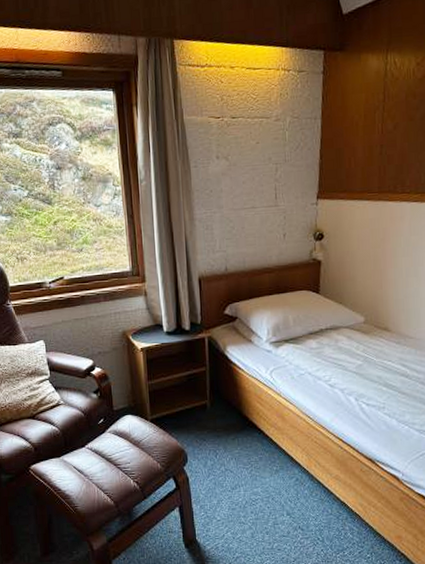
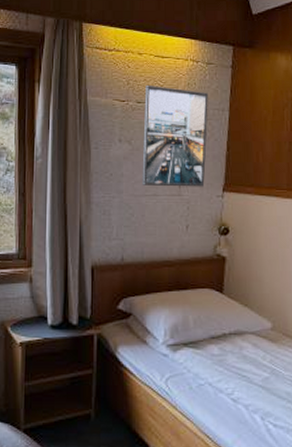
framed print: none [238,98,301,199] -> present [142,84,208,187]

